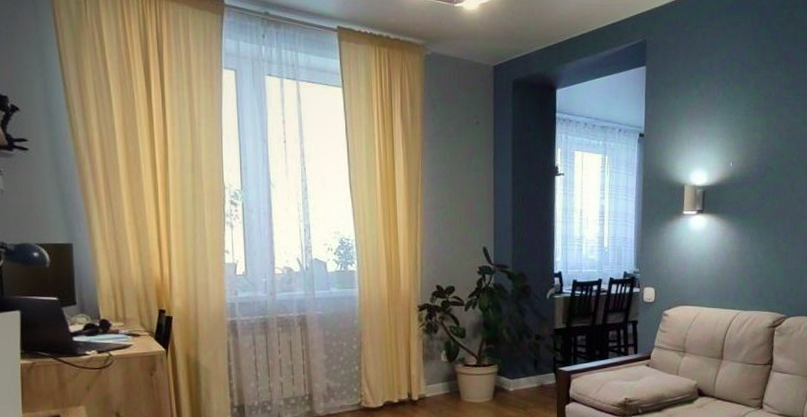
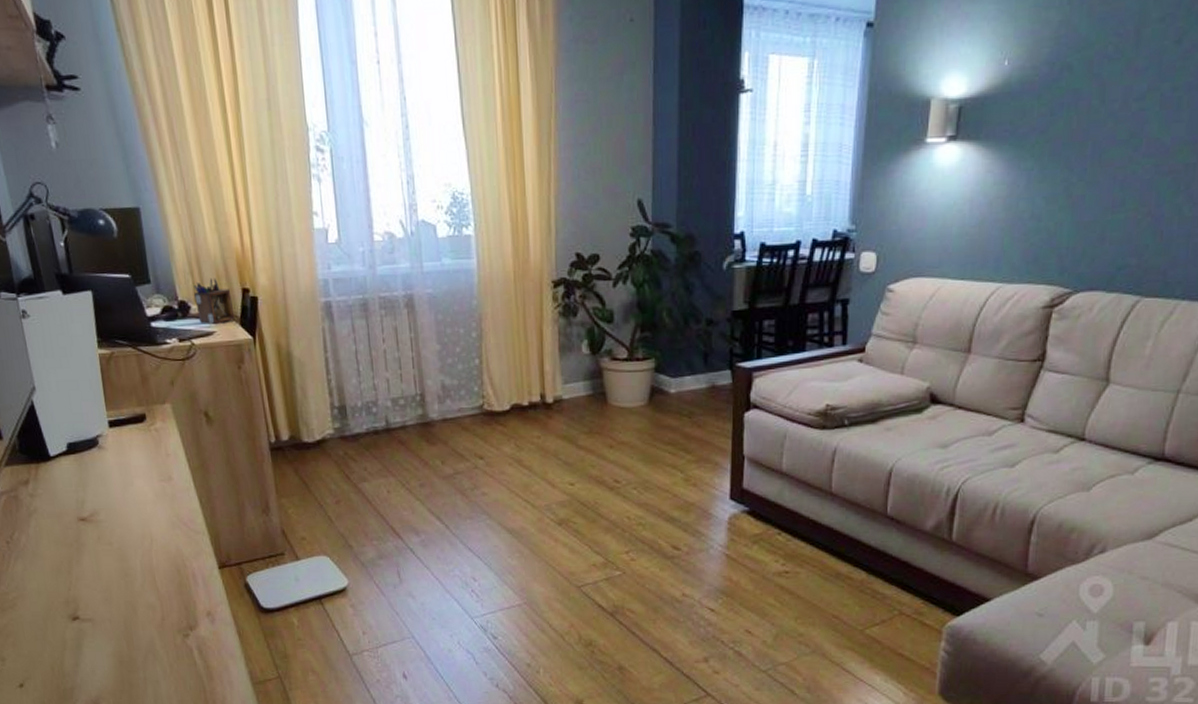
desk organizer: none [115,301,151,339] -> present [193,277,235,324]

